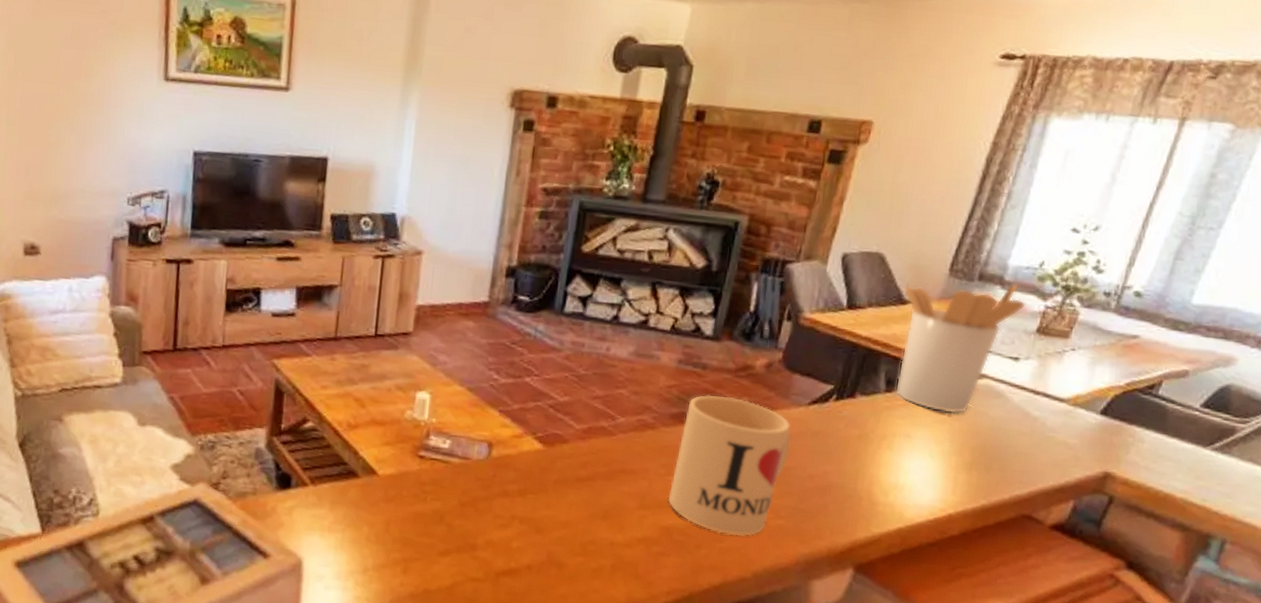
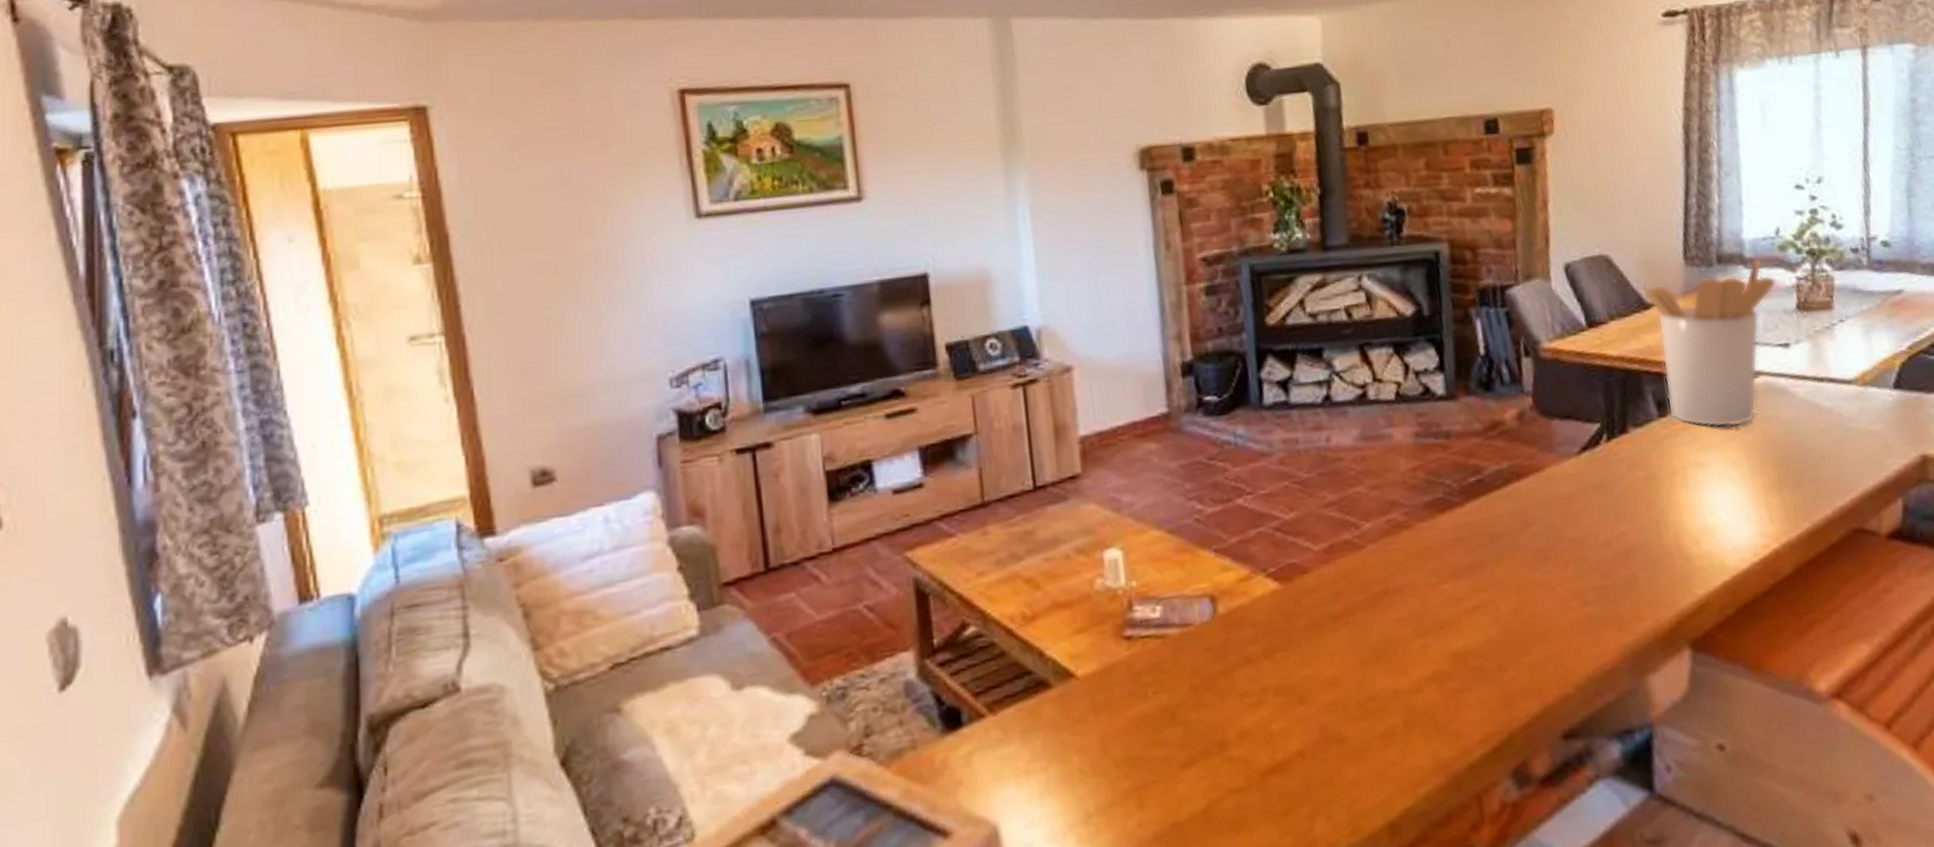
mug: present [667,394,792,536] -> none [1440,465,1575,644]

